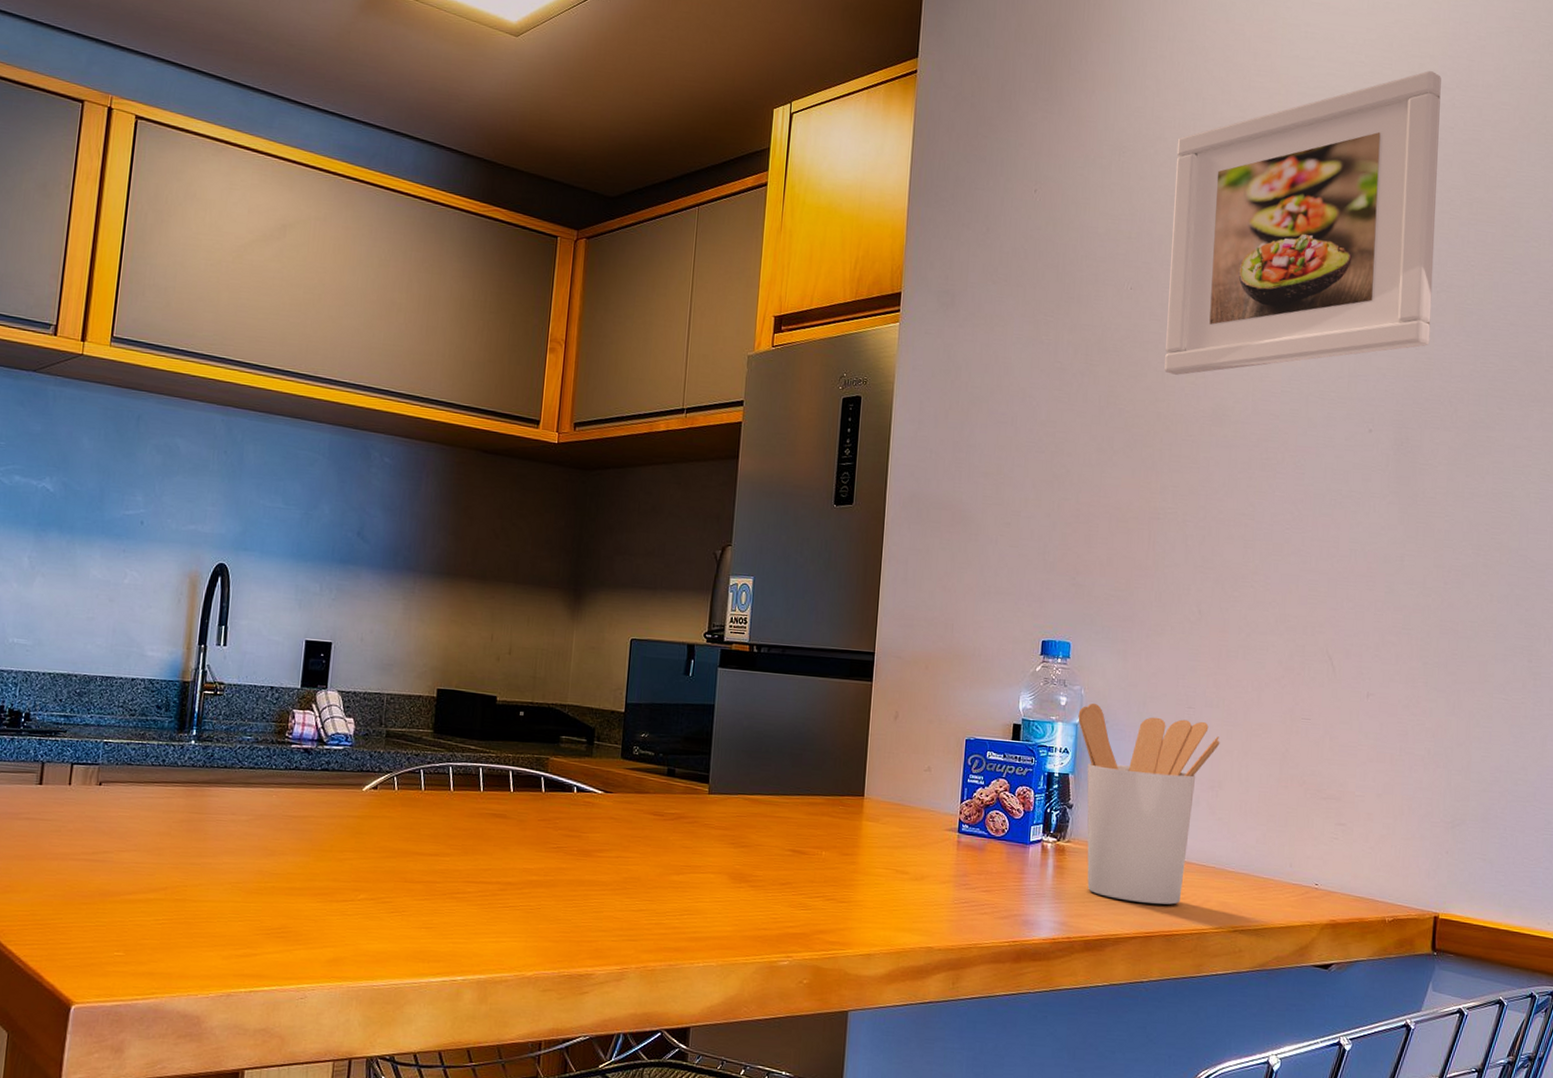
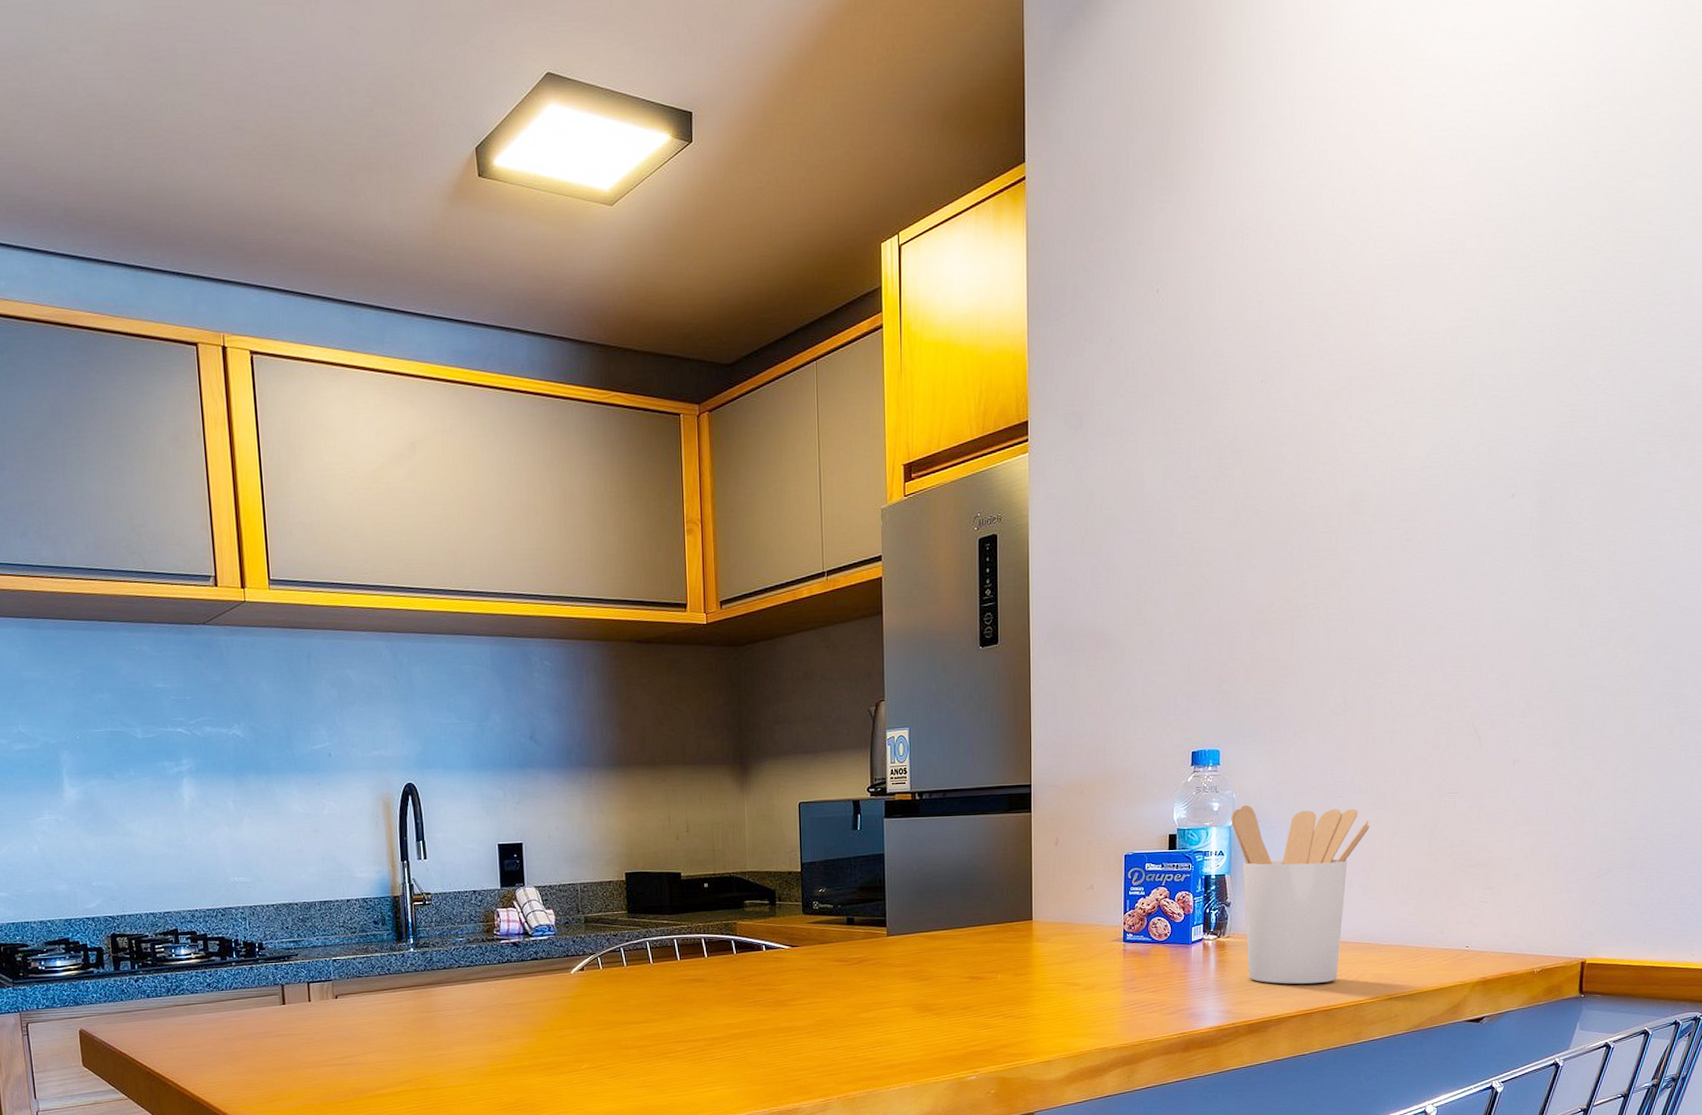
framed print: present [1164,71,1441,375] -> none [1300,89,1585,466]

